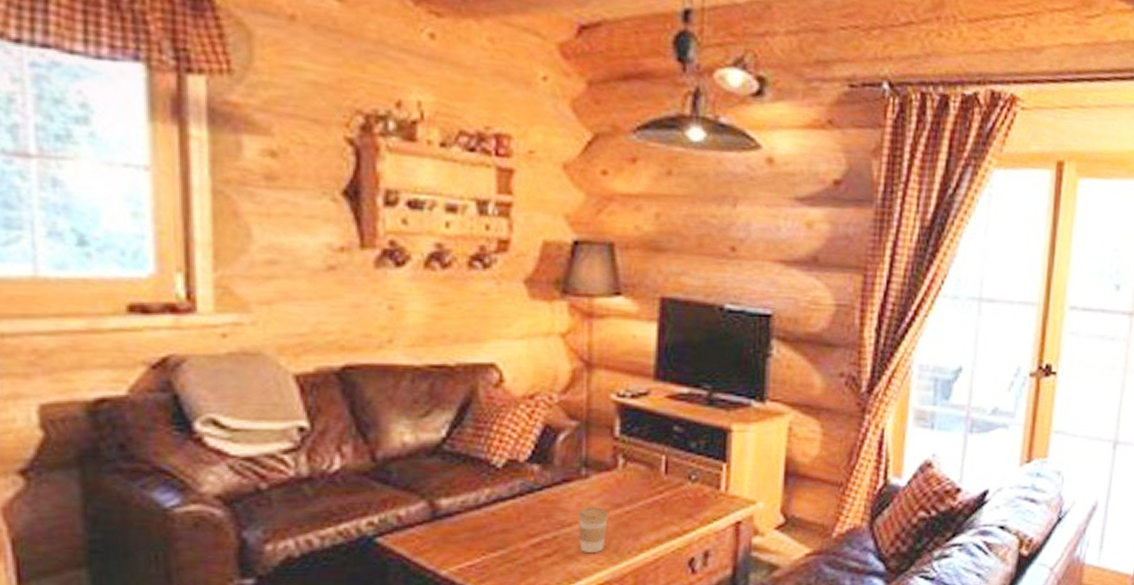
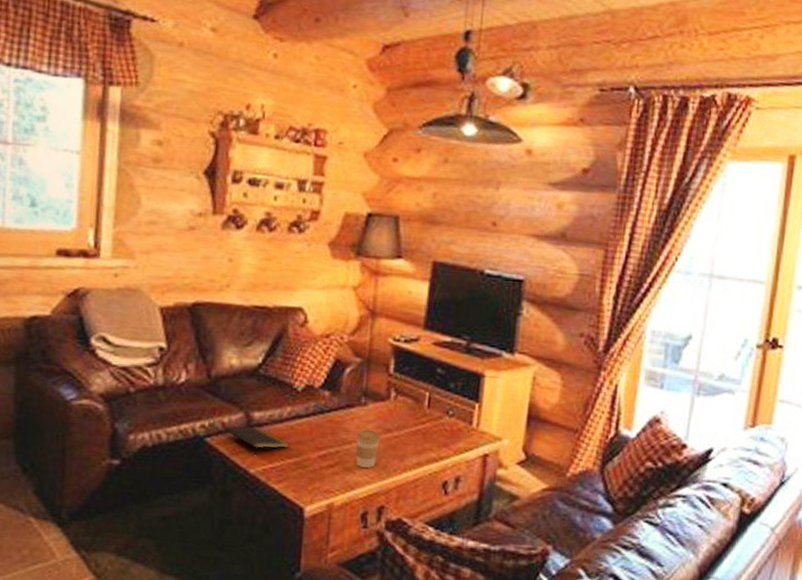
notepad: none [400,517,491,553] -> present [223,425,289,455]

